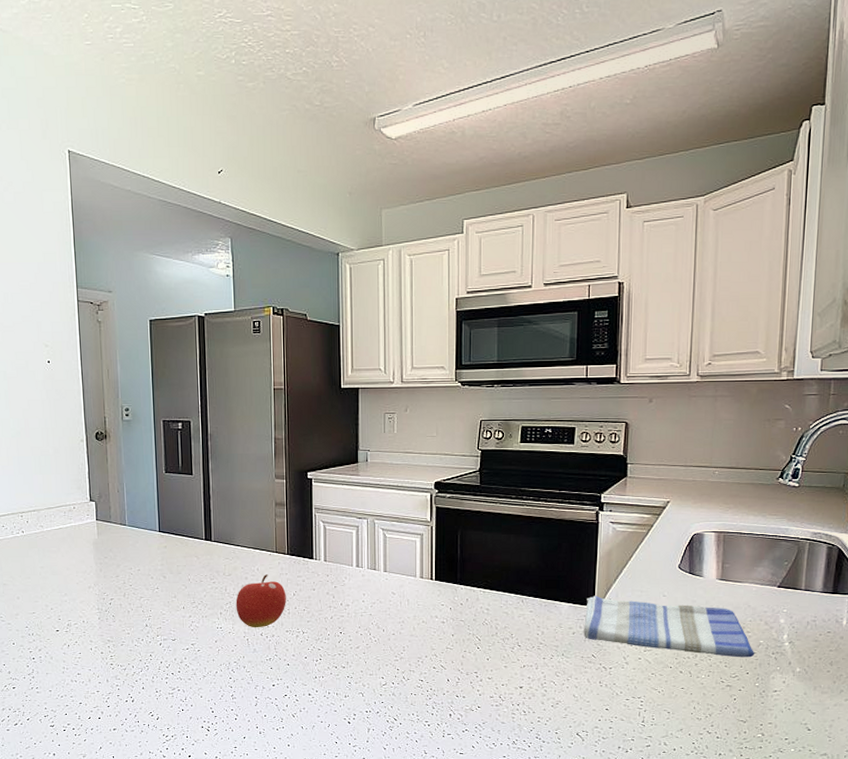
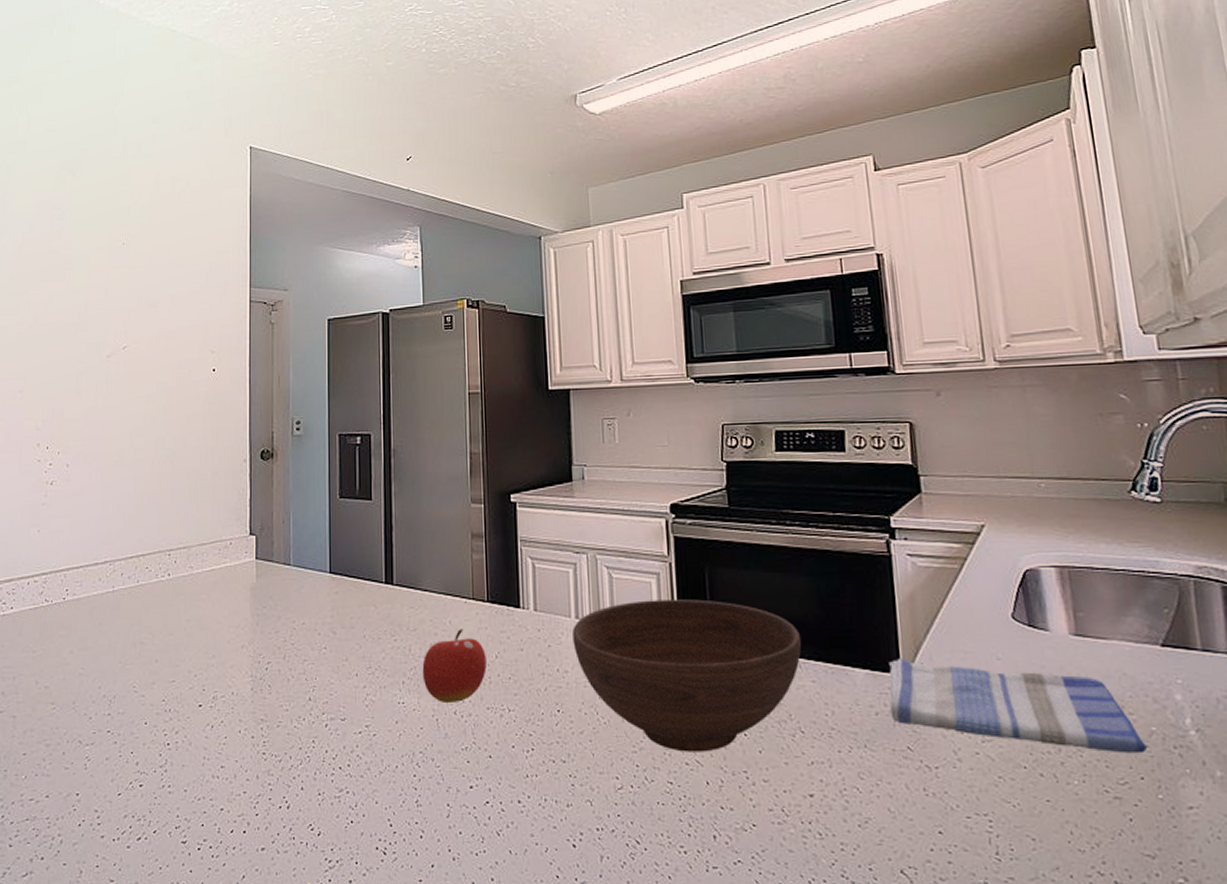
bowl: none [354,553,526,660] -> present [572,599,802,752]

